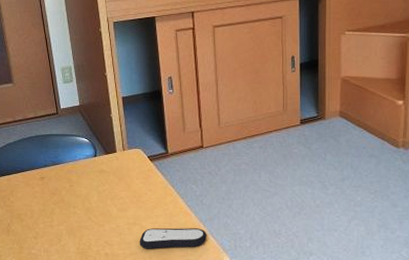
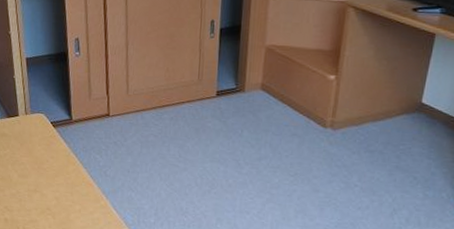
remote control: present [139,228,206,249] -> none [39,196,109,220]

